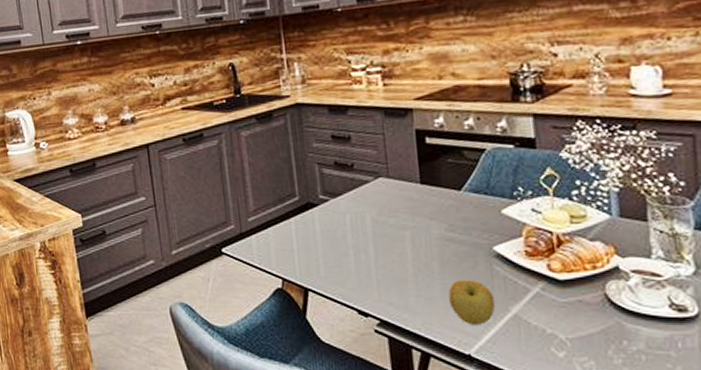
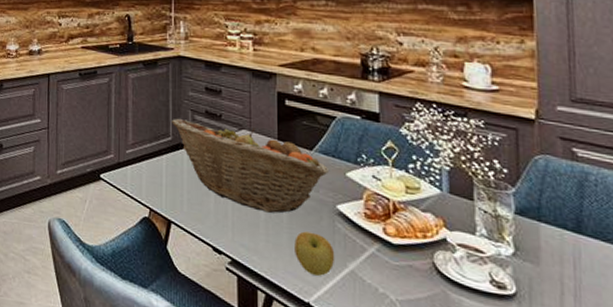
fruit basket: none [296,174,483,265] -> present [172,118,330,214]

